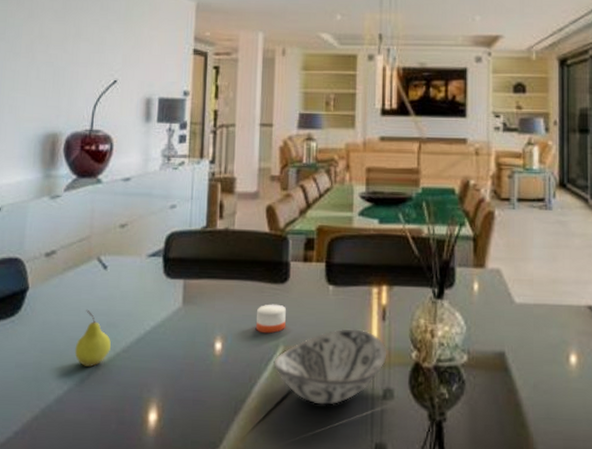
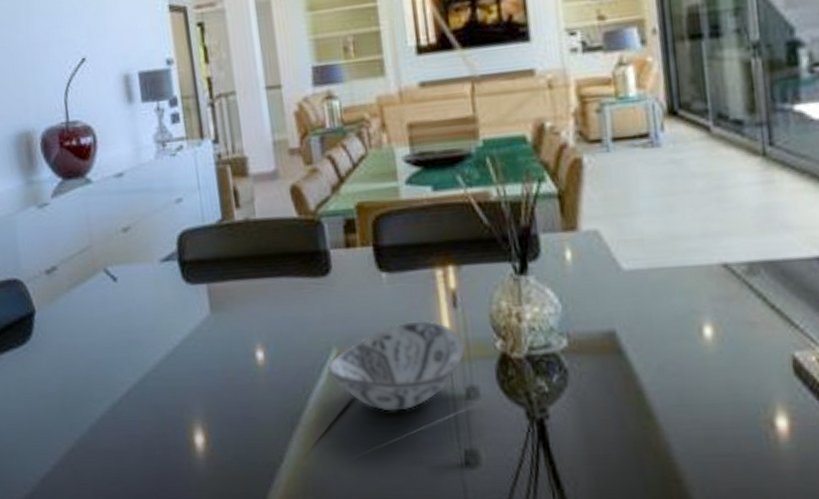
fruit: present [74,309,111,367] -> none [99,328,139,391]
candle: present [256,304,286,334] -> none [298,301,336,336]

